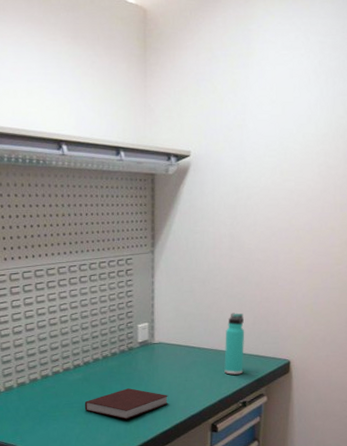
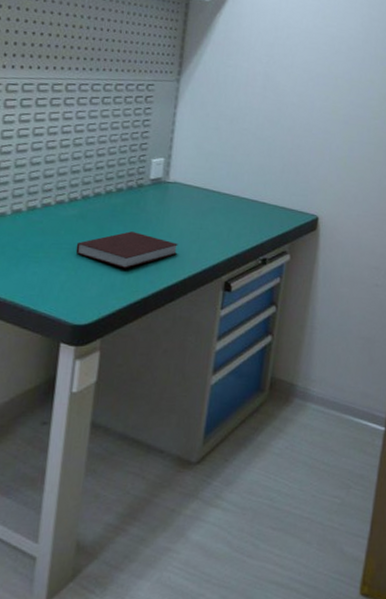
thermos bottle: present [224,313,245,375] -> none [245,157,272,227]

